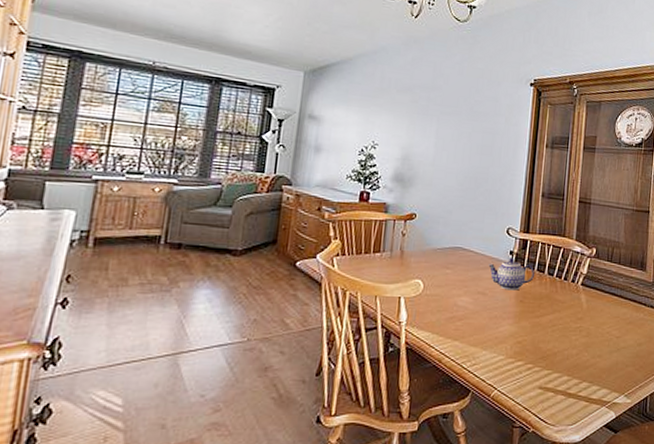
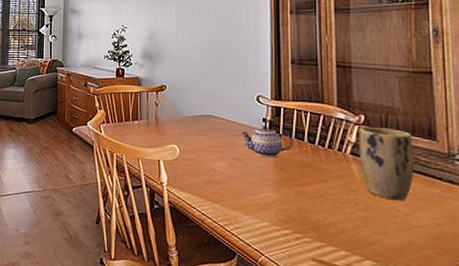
plant pot: none [588,259,630,326] -> present [358,127,414,201]

